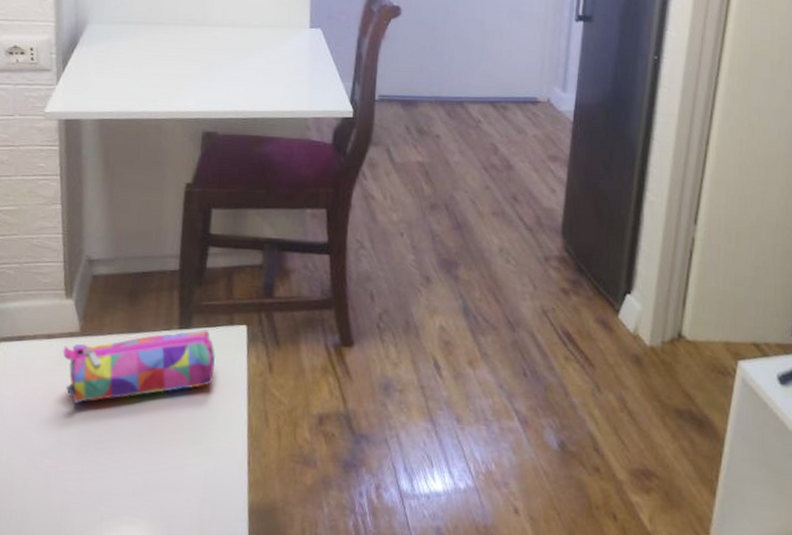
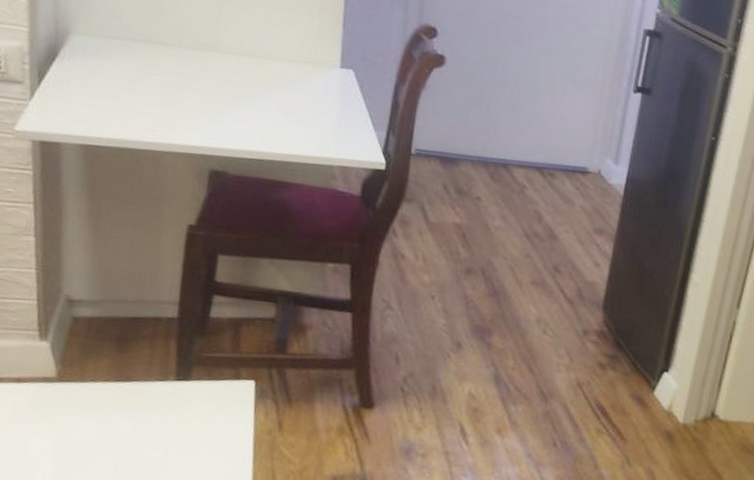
pencil case: present [63,330,216,403] -> none [35,382,219,453]

